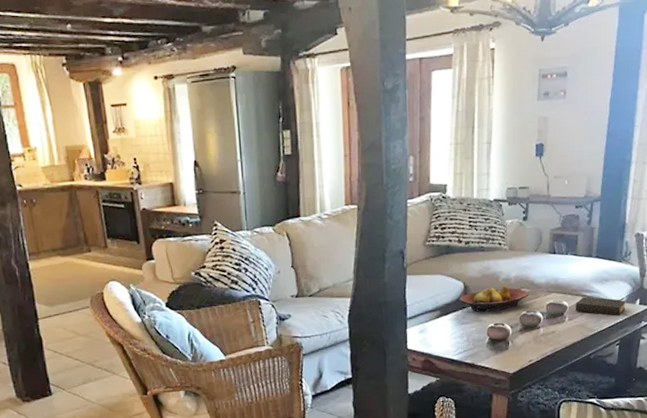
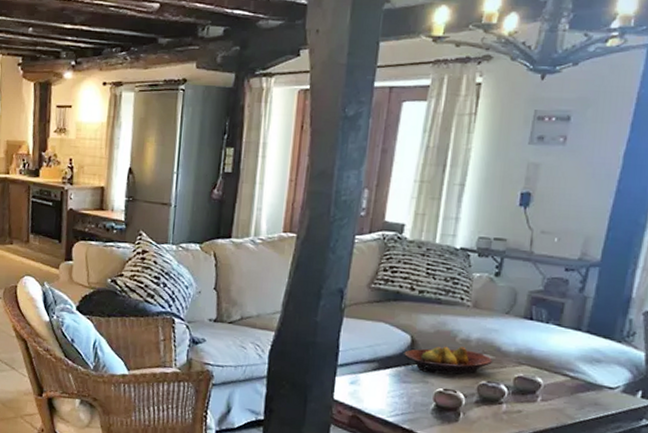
bible: present [575,296,630,317] -> none [551,376,627,410]

